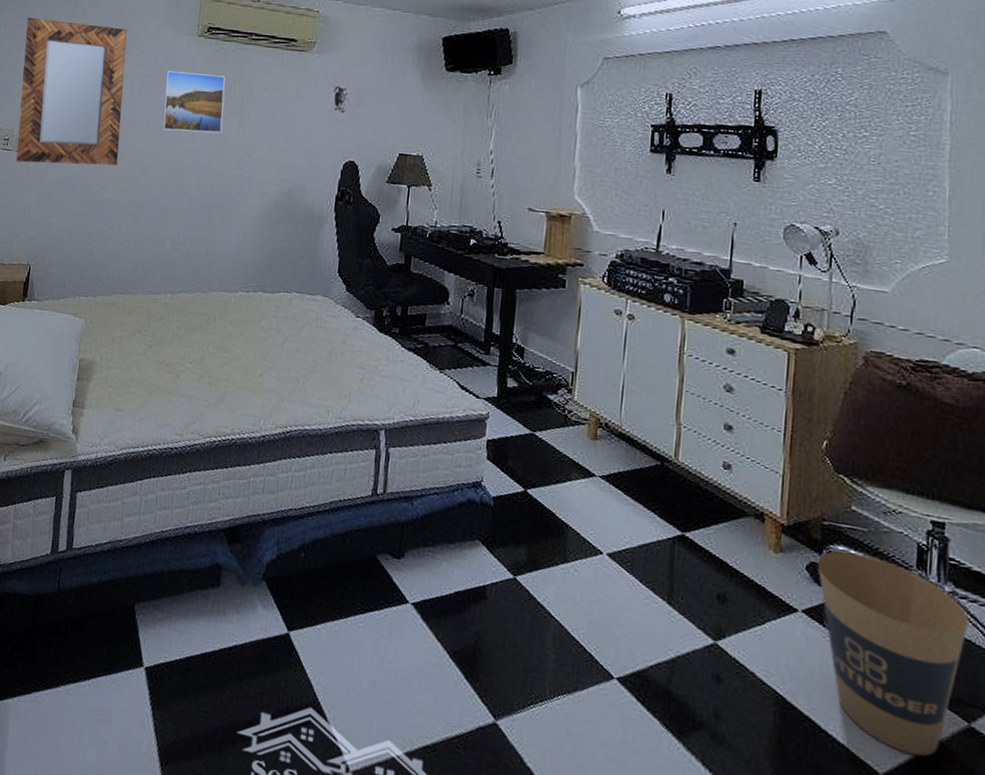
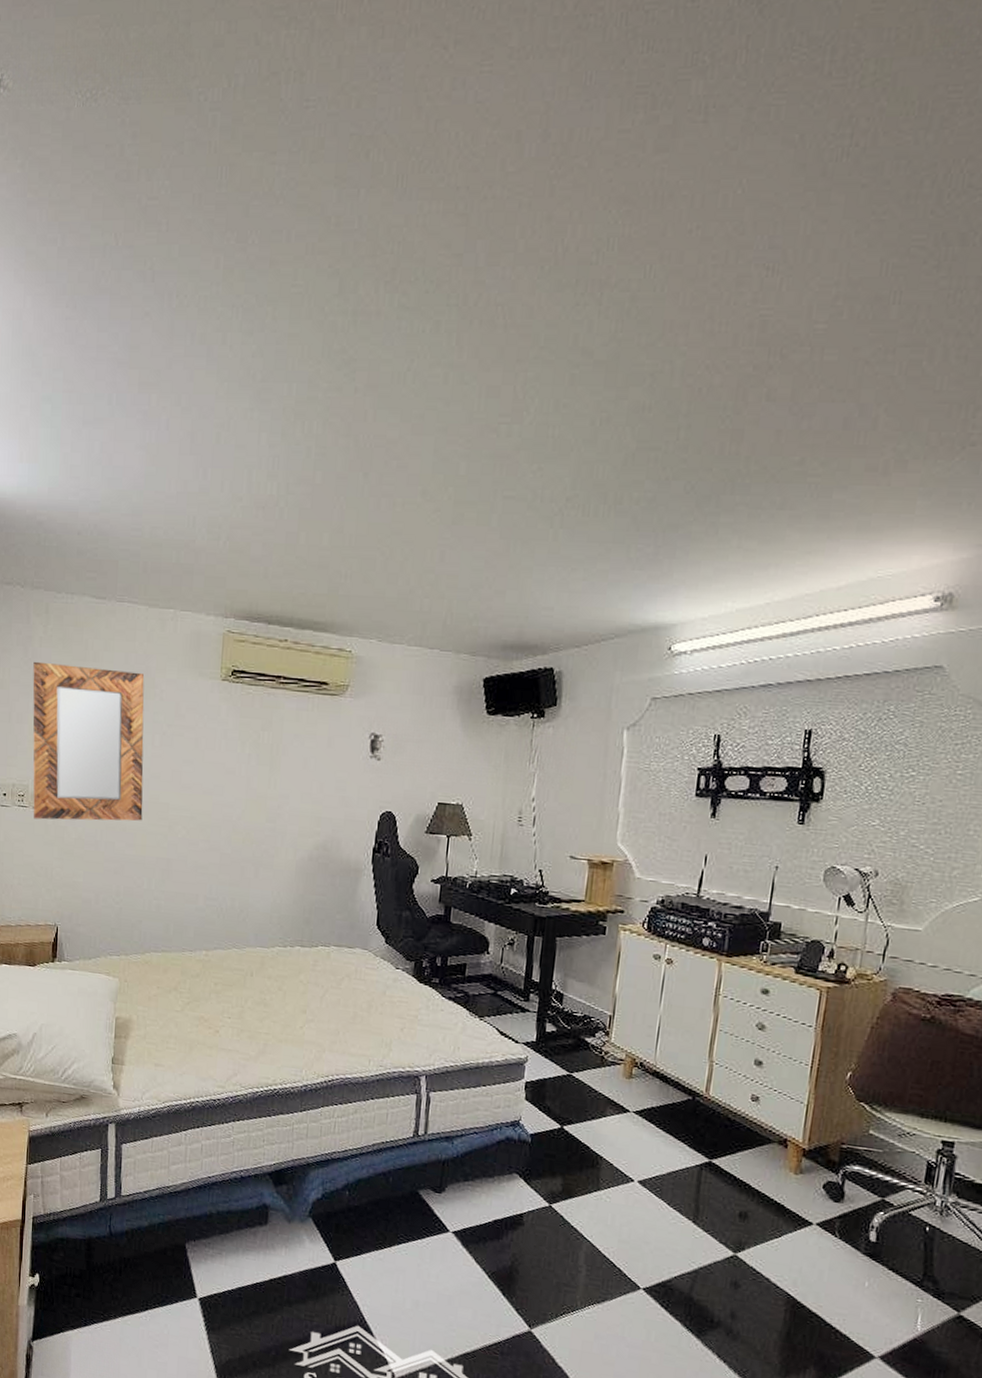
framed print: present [162,71,225,133] -> none [188,719,253,785]
trash can: present [817,550,968,757] -> none [833,1170,967,1341]

